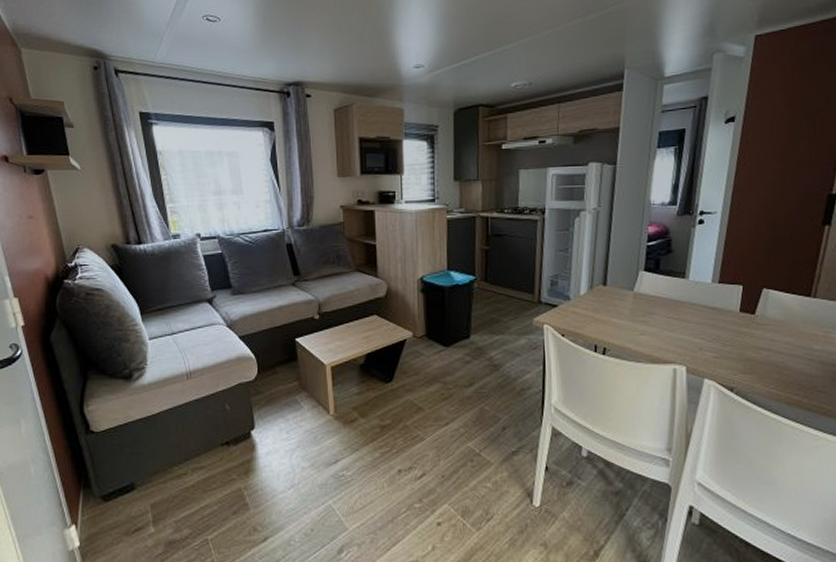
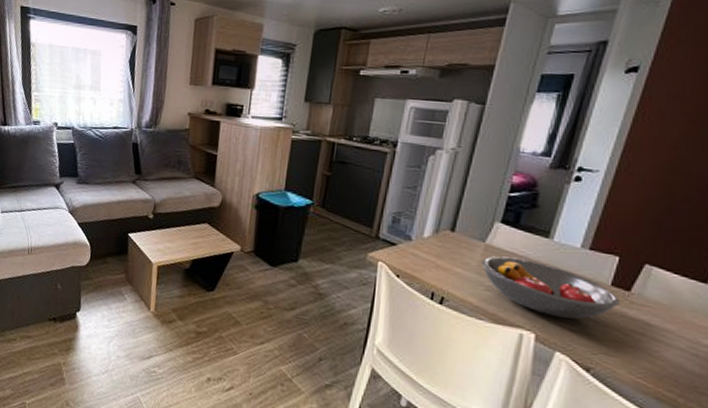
fruit bowl: none [633,300,748,347] -> present [481,256,620,319]

